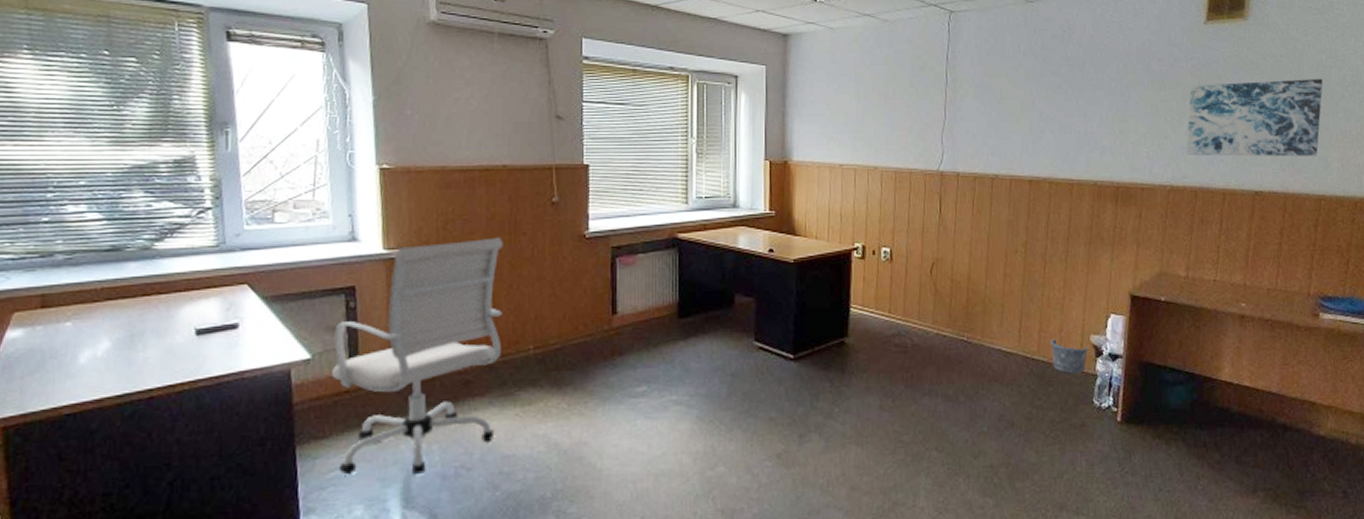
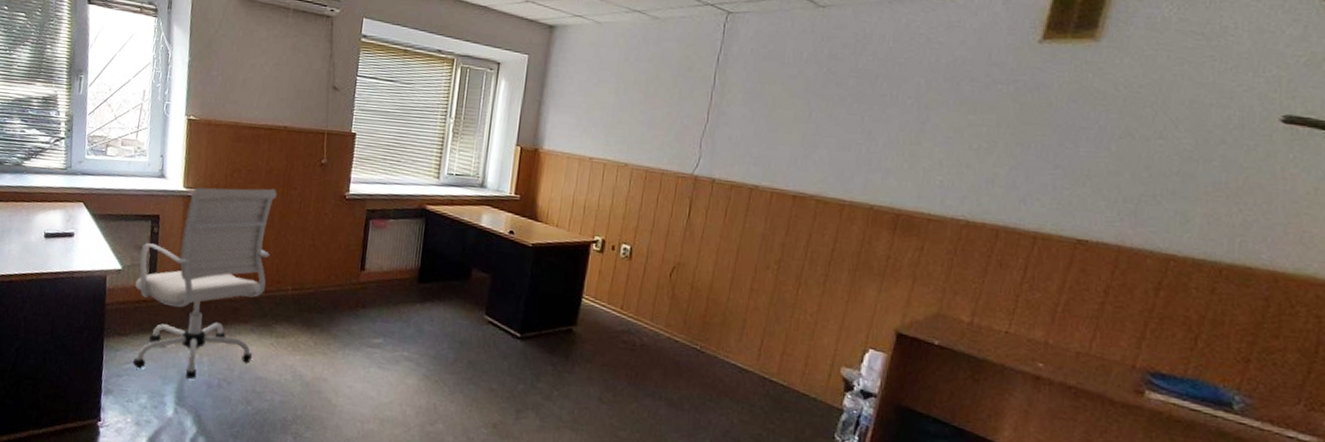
bucket: present [1050,325,1090,374] -> none [793,353,839,405]
wall art: present [1186,78,1323,156] -> none [991,111,1196,208]

